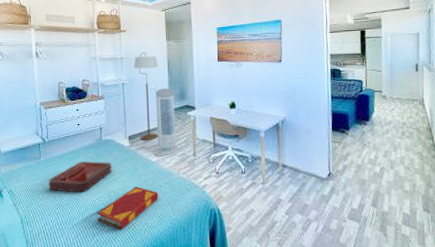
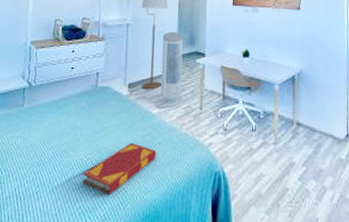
decorative tray: present [48,161,112,193] -> none [28,111,107,148]

